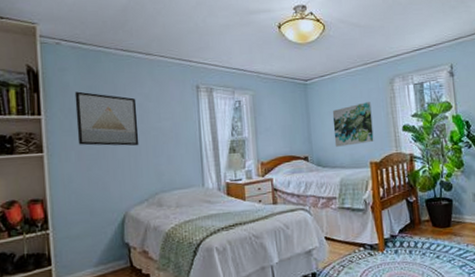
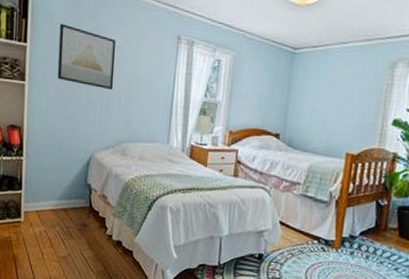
wall art: present [332,102,374,147] -> none [311,85,363,132]

